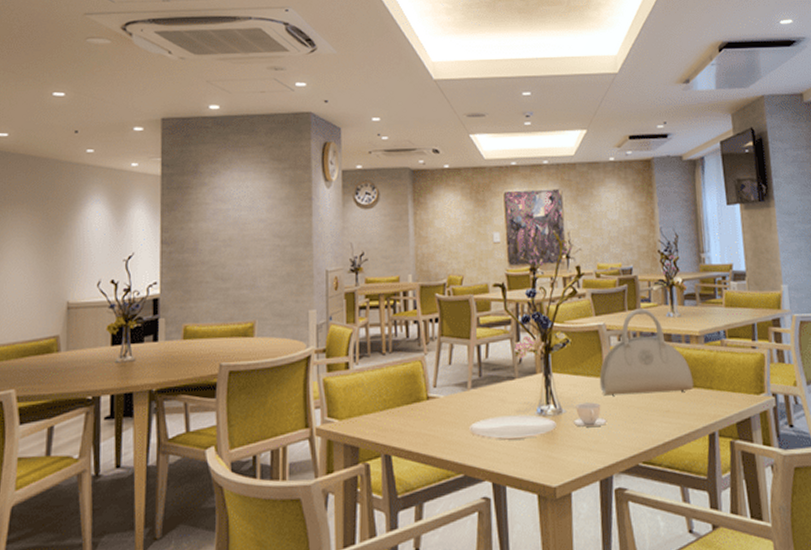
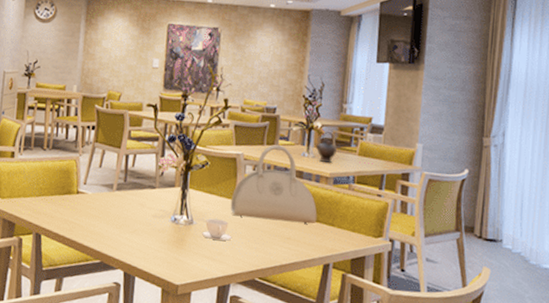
plate: present [468,415,557,440] -> none [109,217,187,241]
teapot: none [678,285,702,320] -> present [314,130,337,163]

